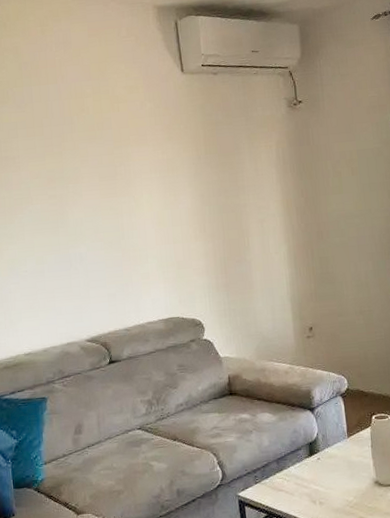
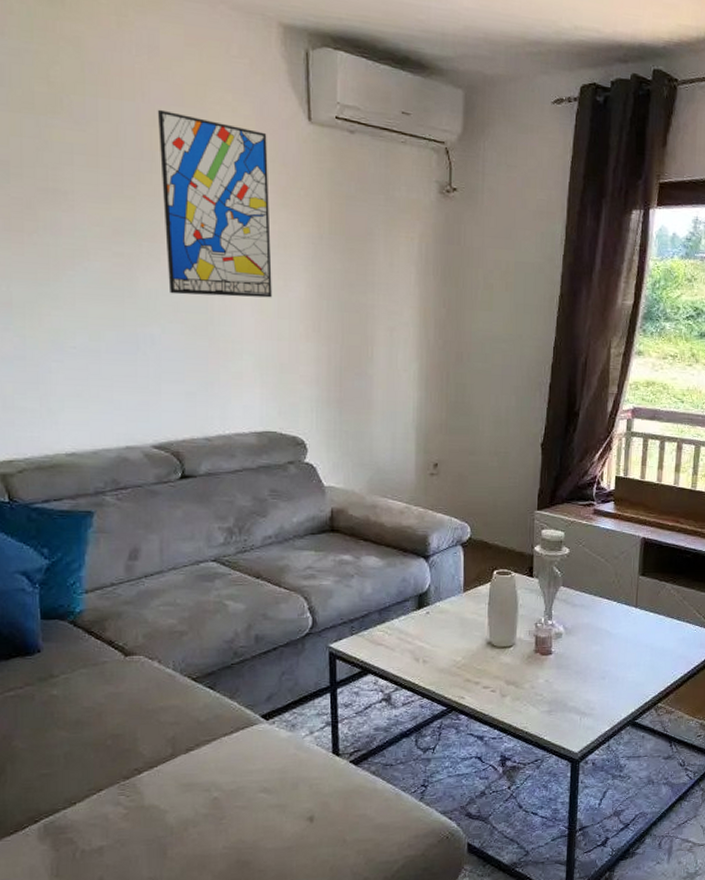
wall art: none [73,85,166,220] -> present [157,109,272,298]

